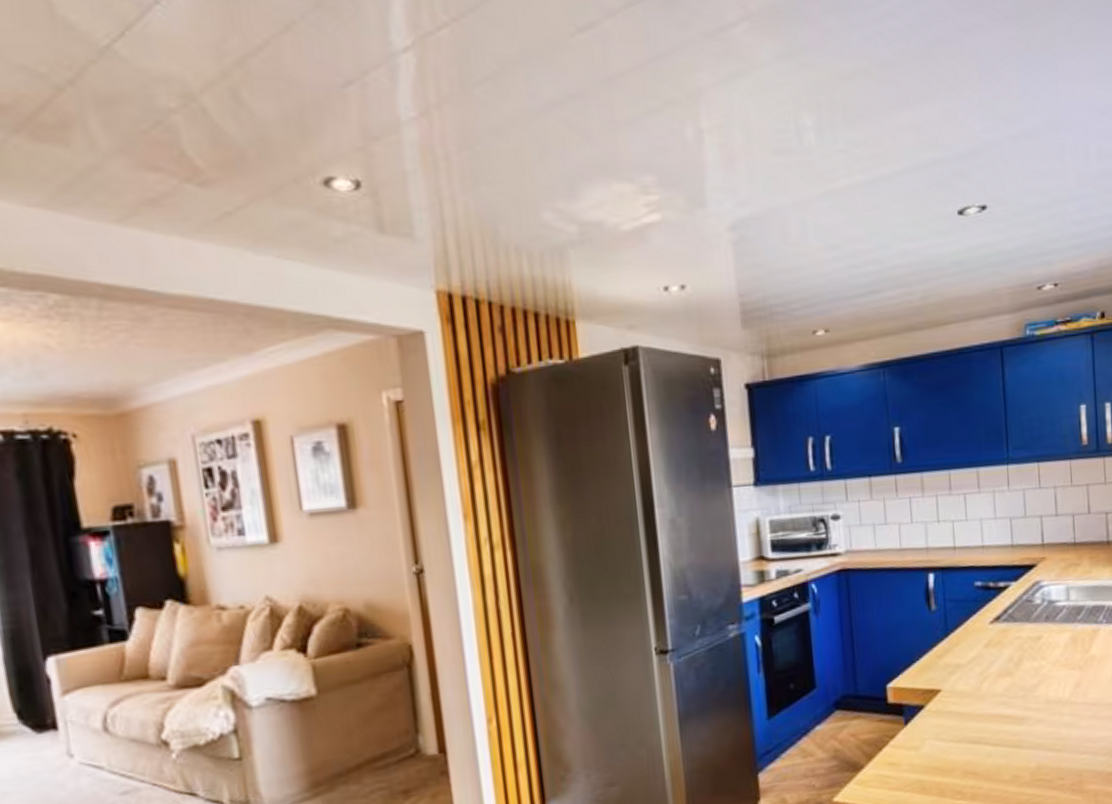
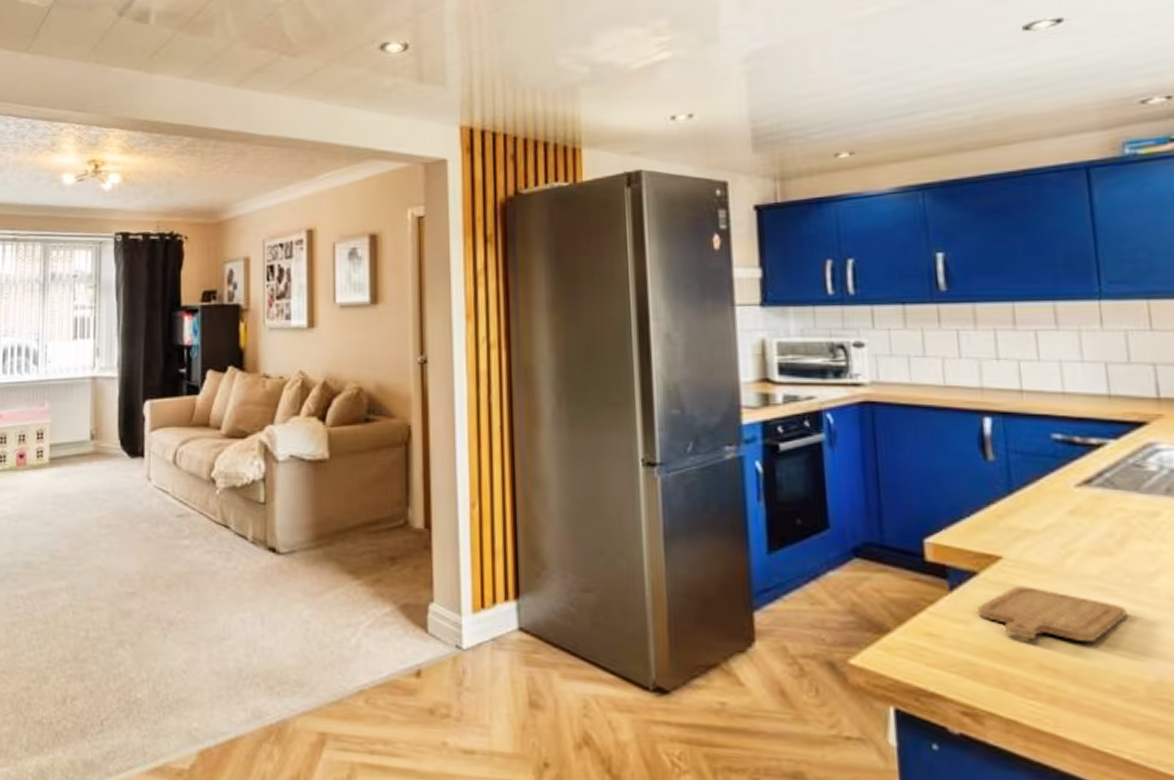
chopping board: none [924,710,1020,753] -> present [978,586,1127,642]

